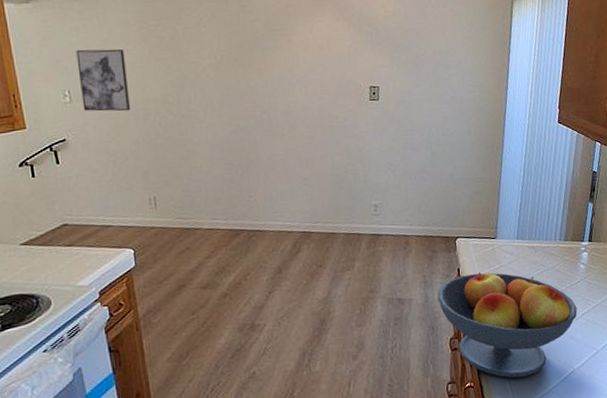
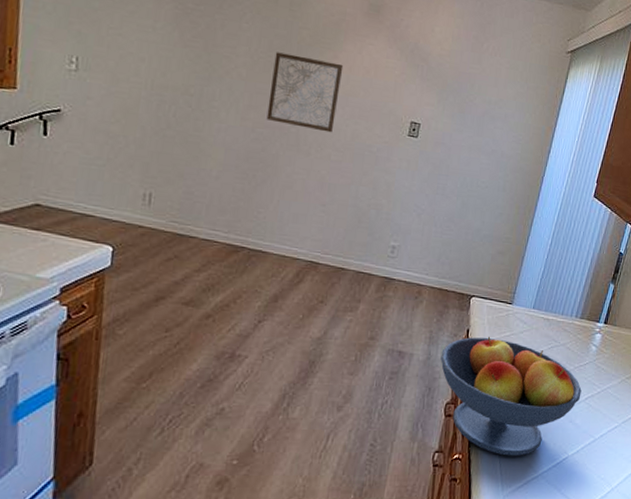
wall art: present [76,49,131,112] -> none [89,16,151,94]
wall art: none [235,46,301,113] -> present [266,52,344,133]

